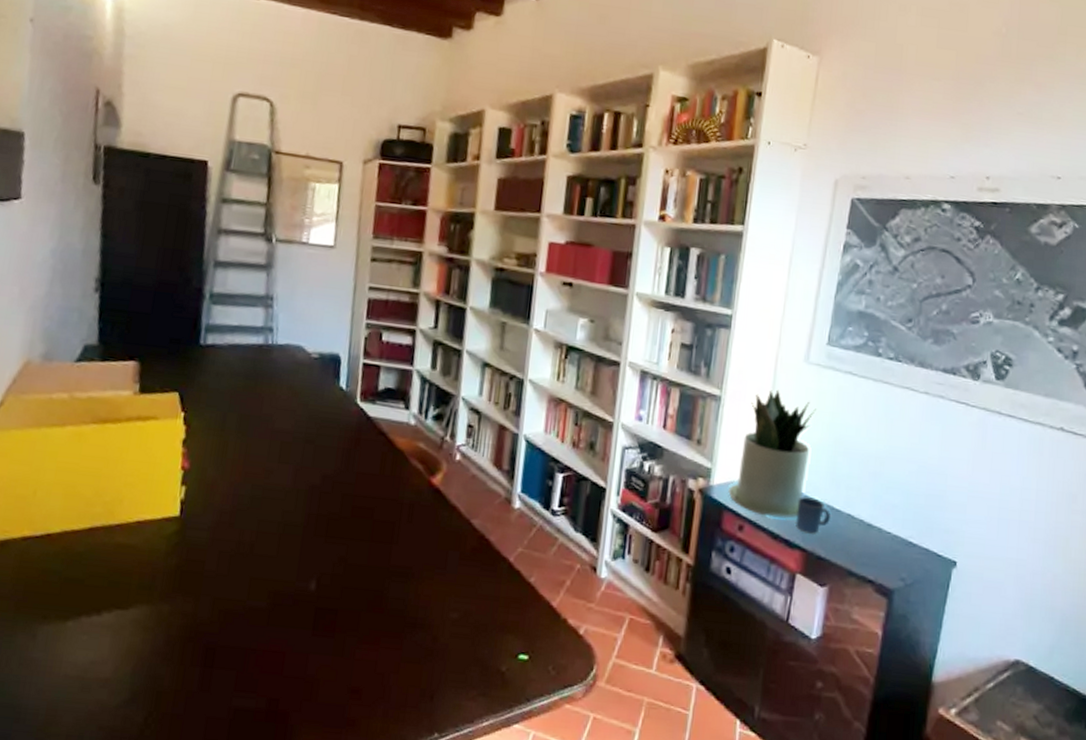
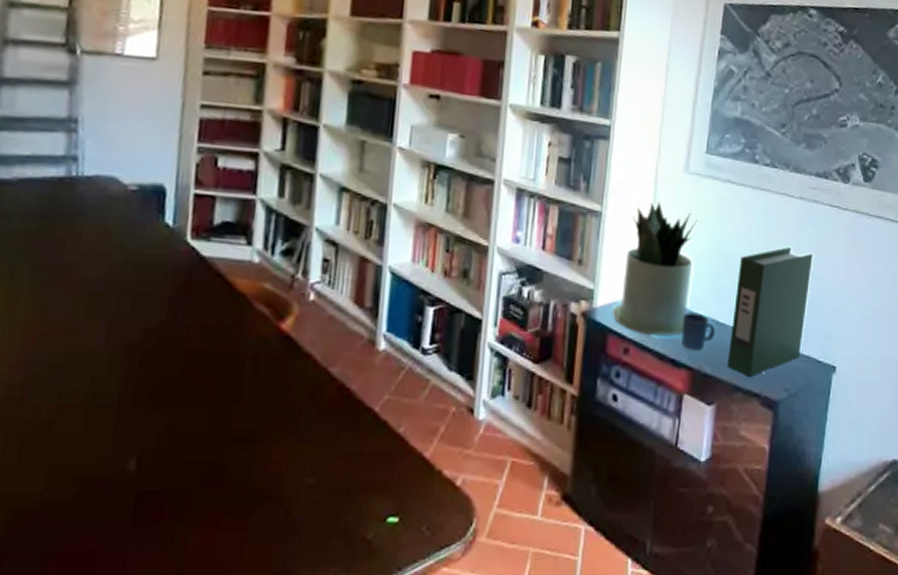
binder: none [841,440,936,565] -> present [727,246,813,378]

